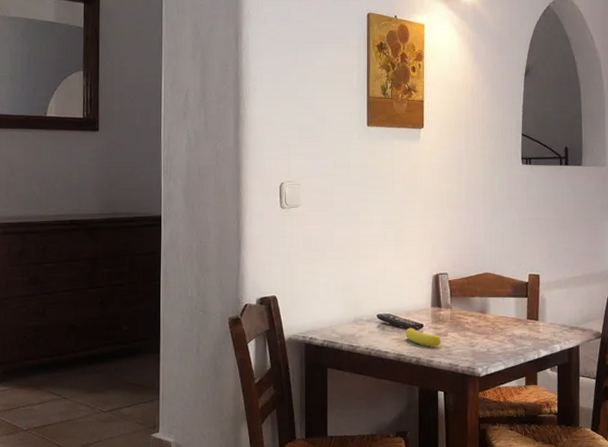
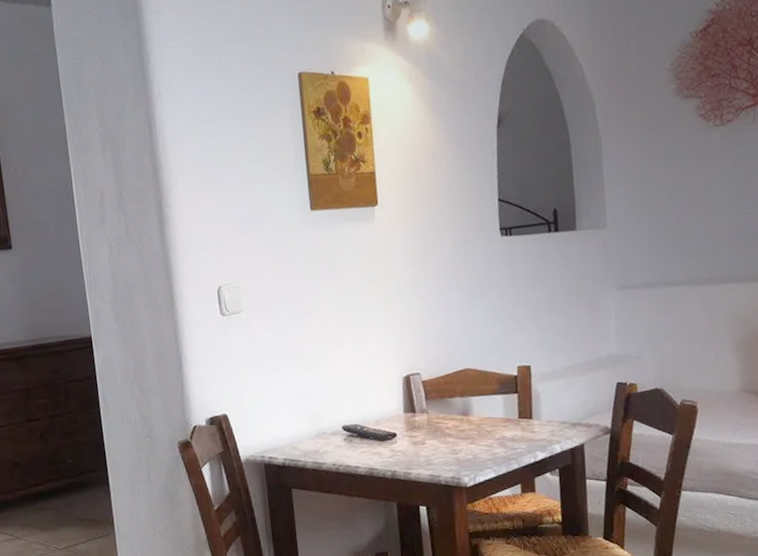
banana: present [405,327,442,347] -> none [376,437,419,458]

